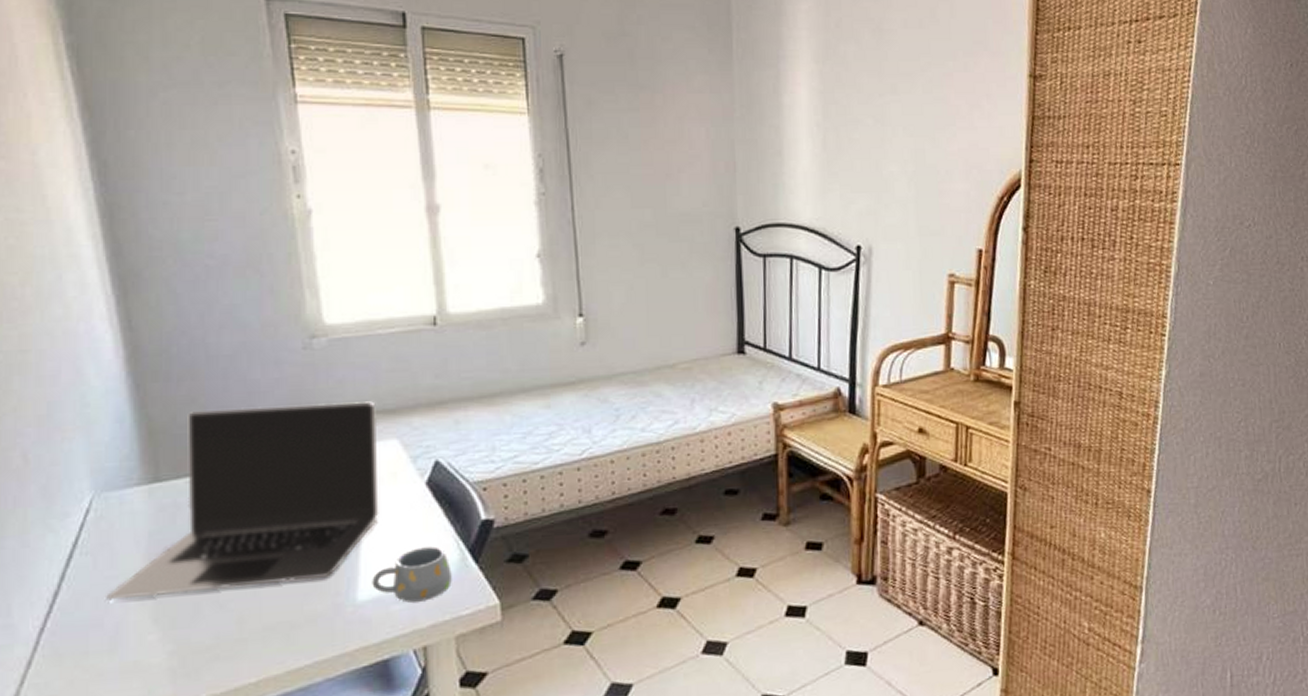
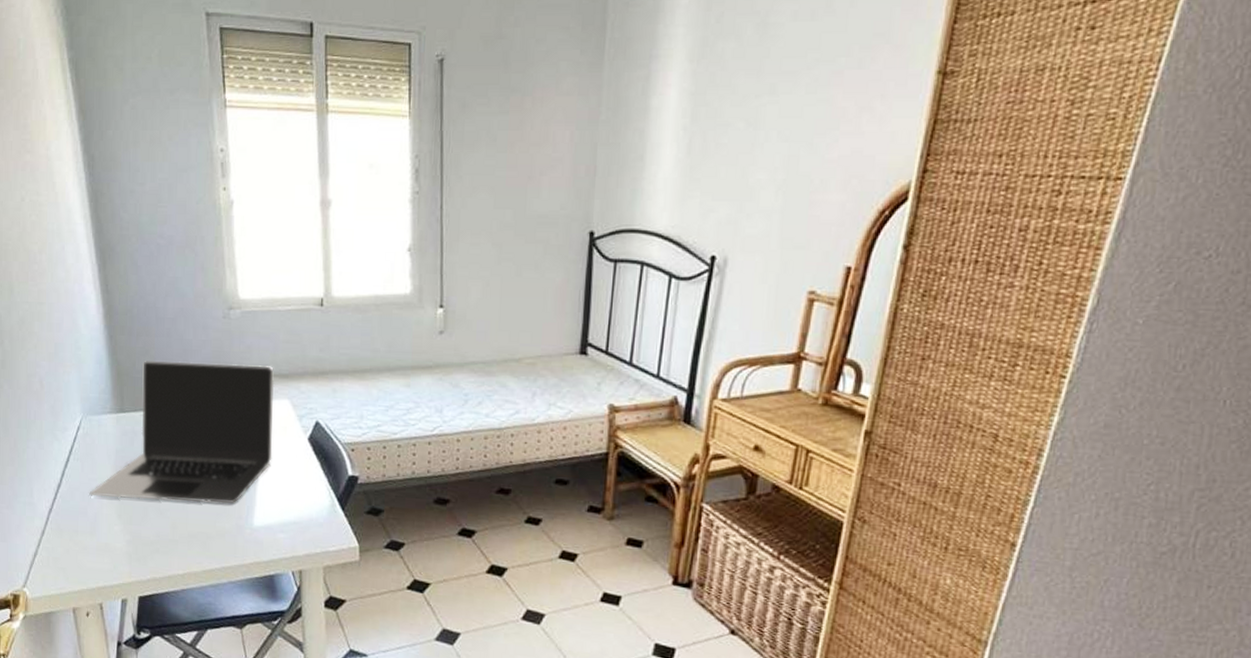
mug: present [372,546,452,603] -> none [264,491,324,535]

